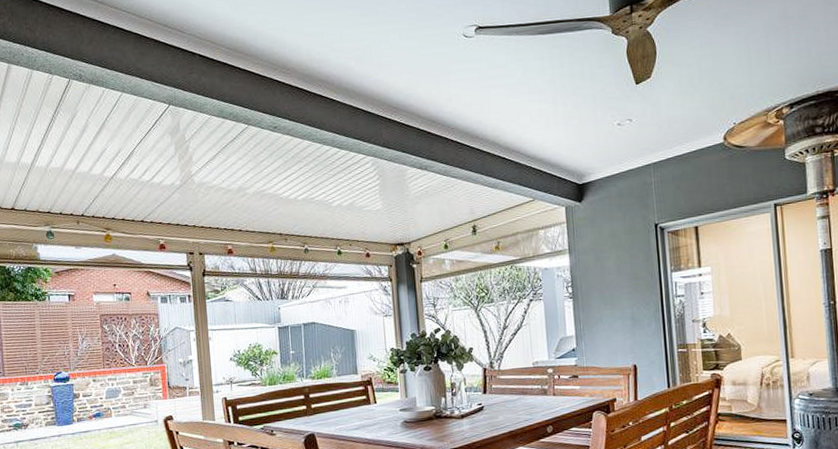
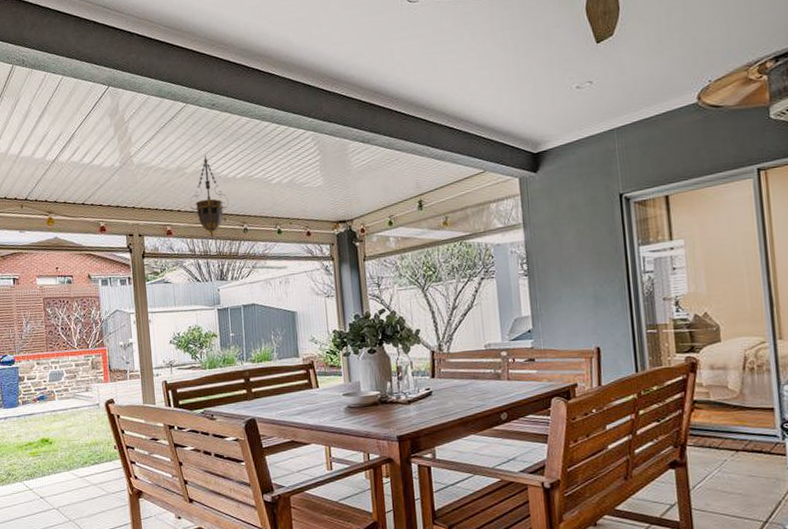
hanging lantern: none [250,176,290,258] -> present [189,155,229,238]

